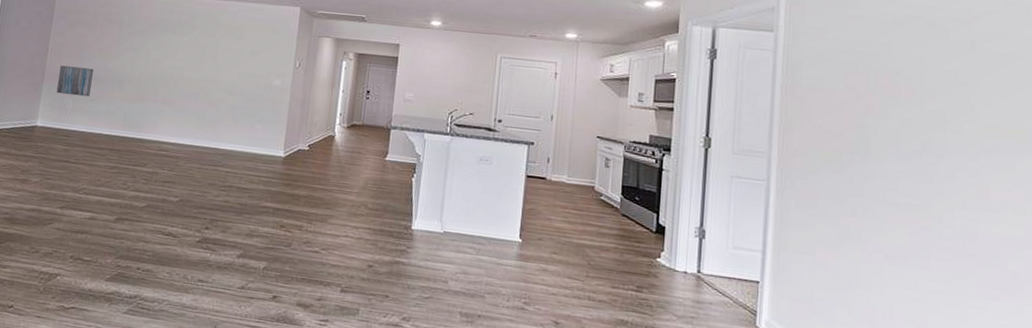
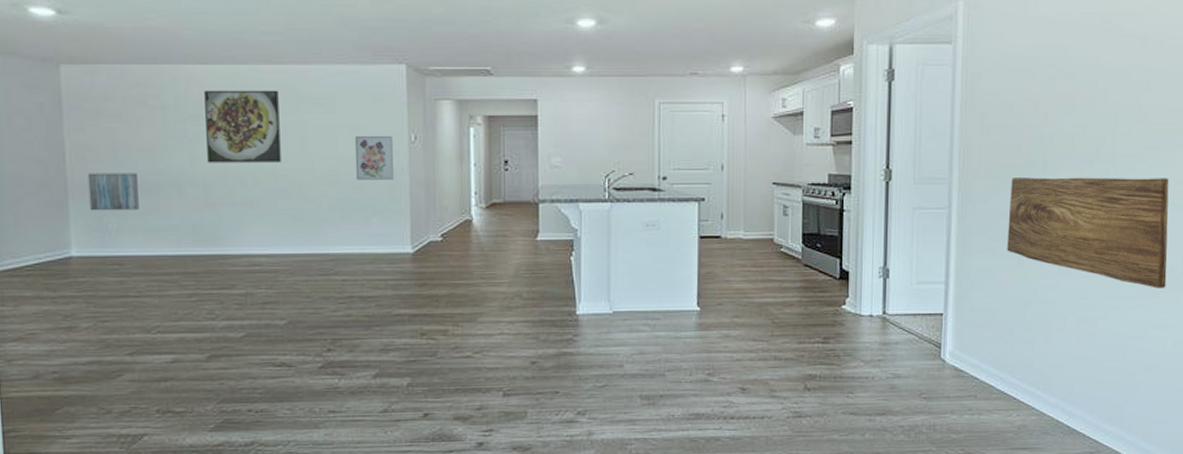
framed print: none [144,12,203,73] -> present [204,90,281,163]
wall art: none [249,58,283,96] -> present [354,135,395,180]
wooden board: none [828,160,1008,293] -> present [1007,177,1169,288]

